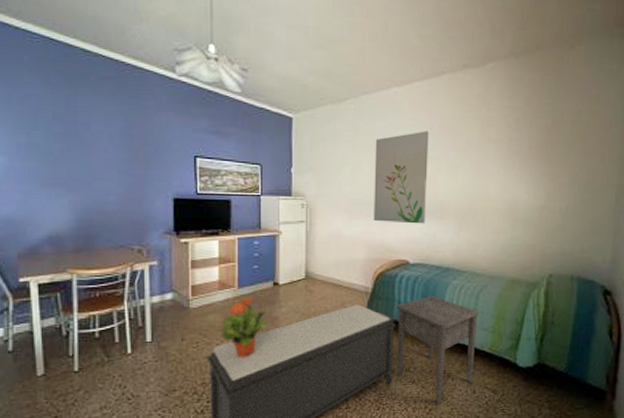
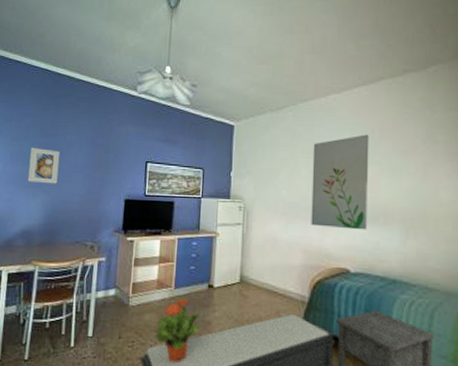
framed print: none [44,137,86,182] -> present [27,147,61,184]

